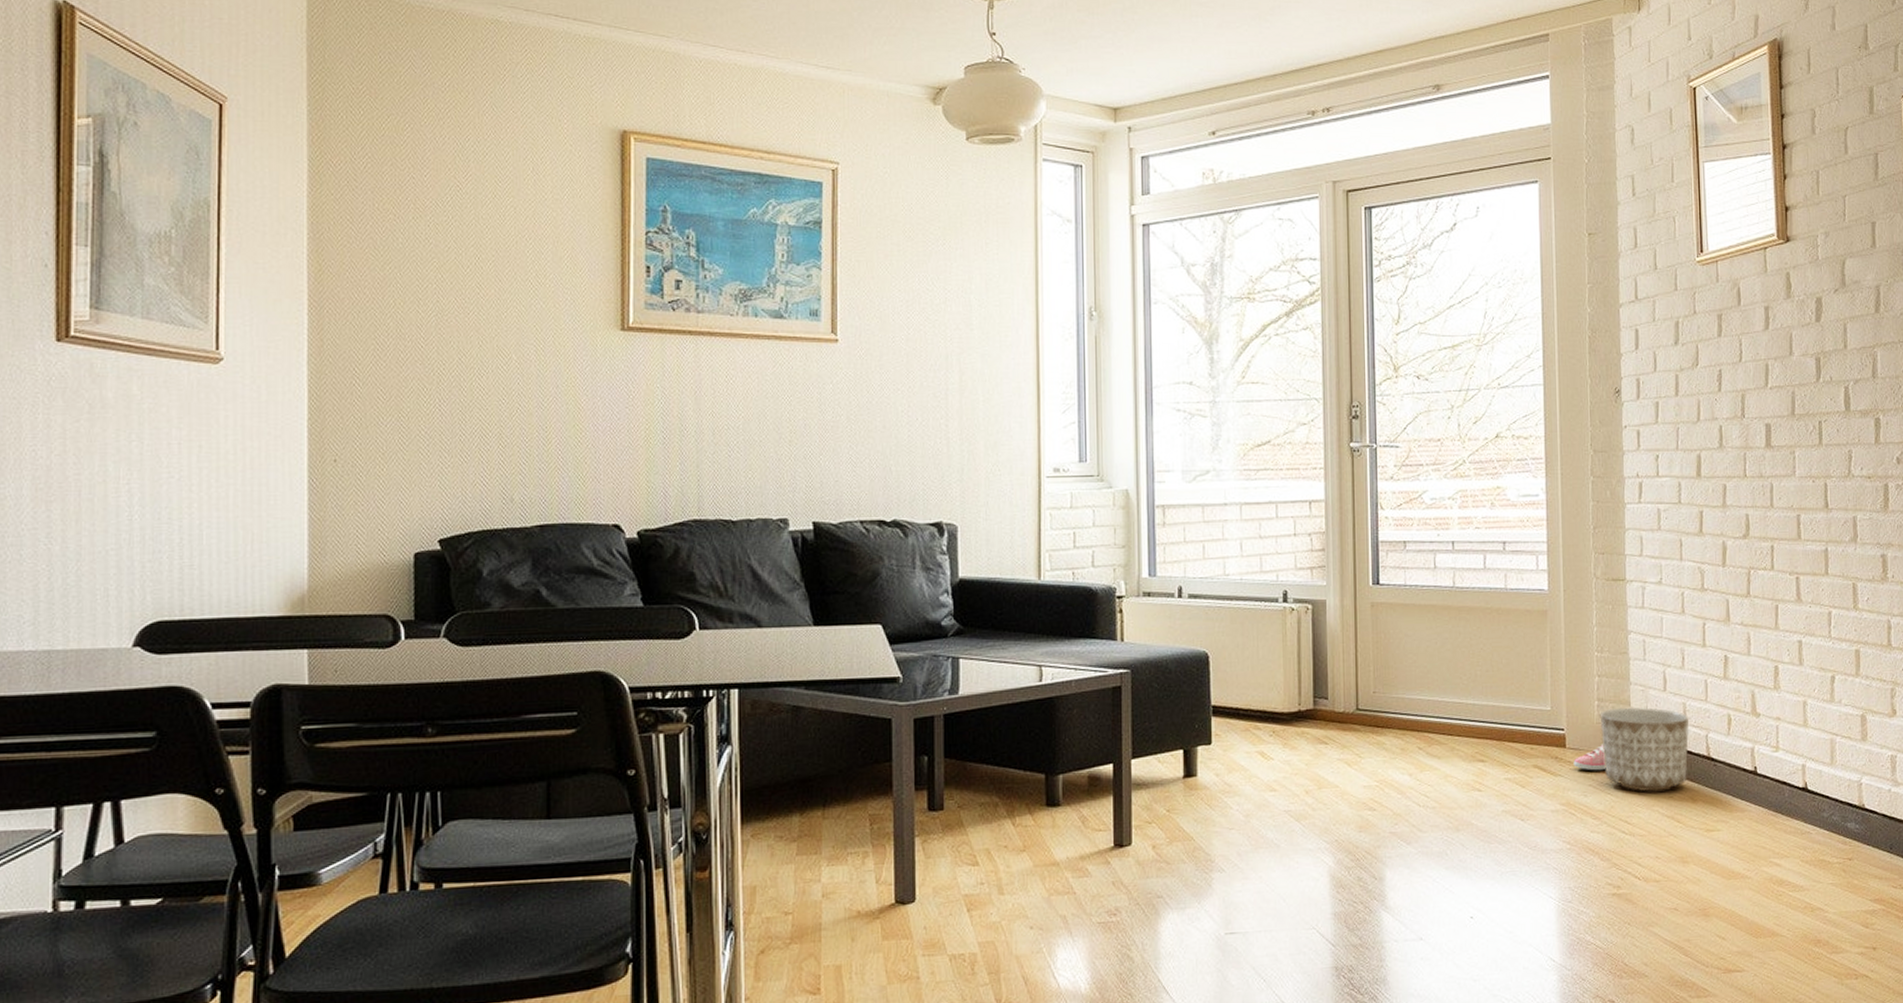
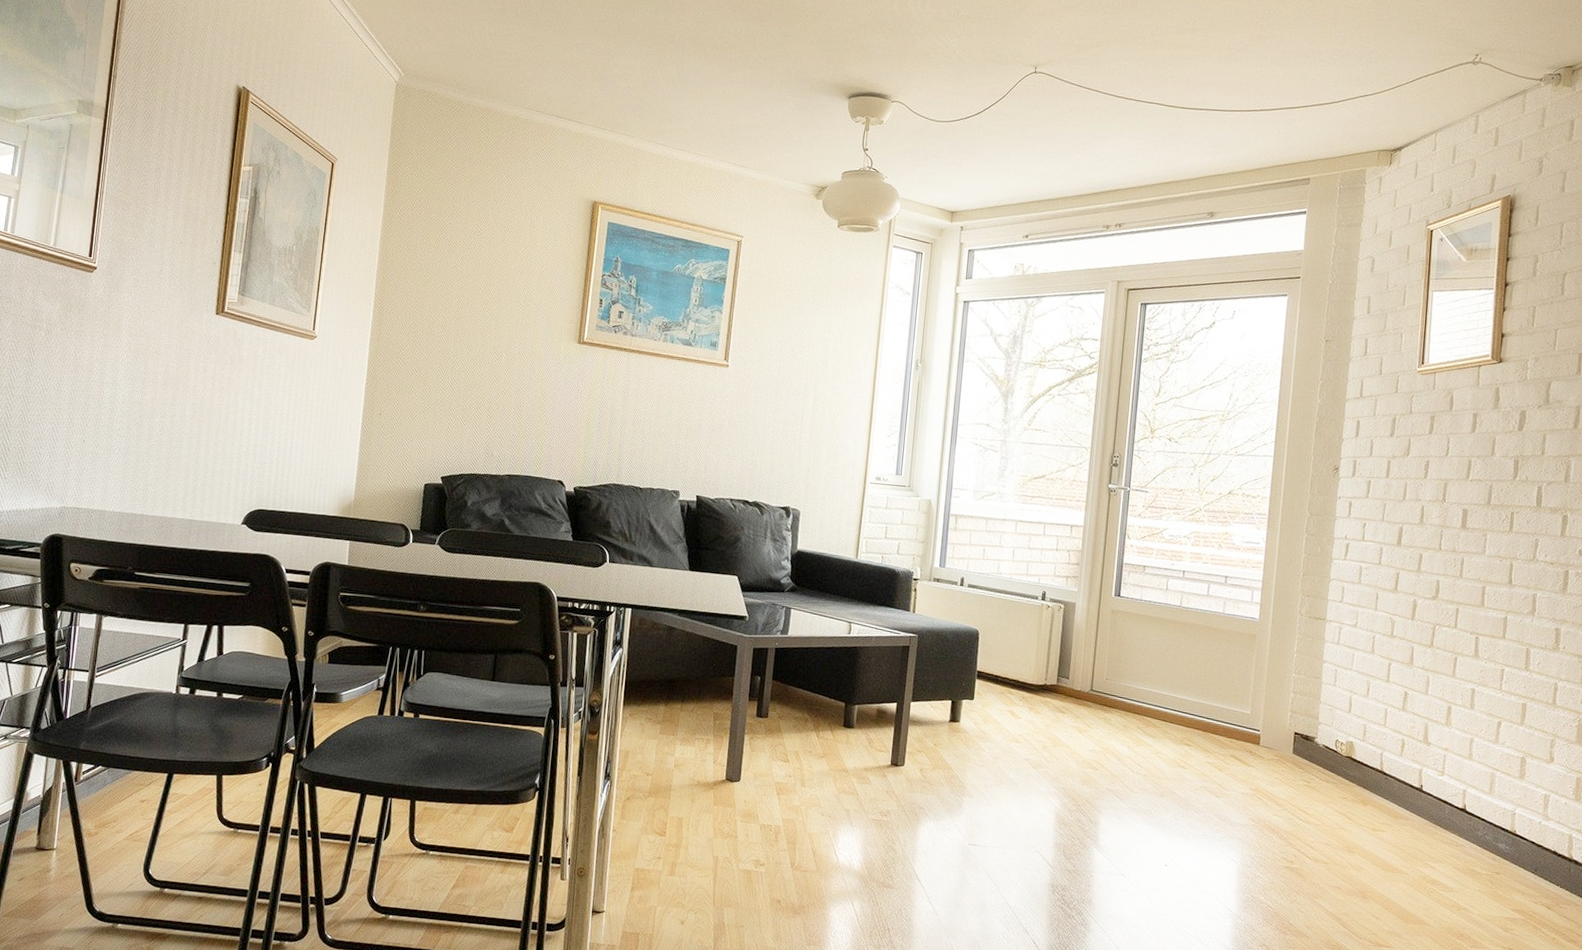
sneaker: present [1573,744,1606,771] -> none [1264,747,1293,768]
planter: present [1600,707,1689,792] -> none [1290,720,1368,793]

